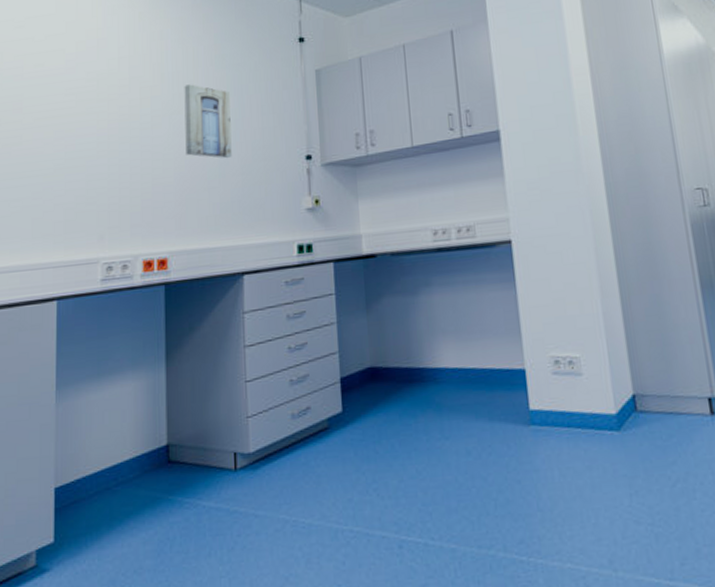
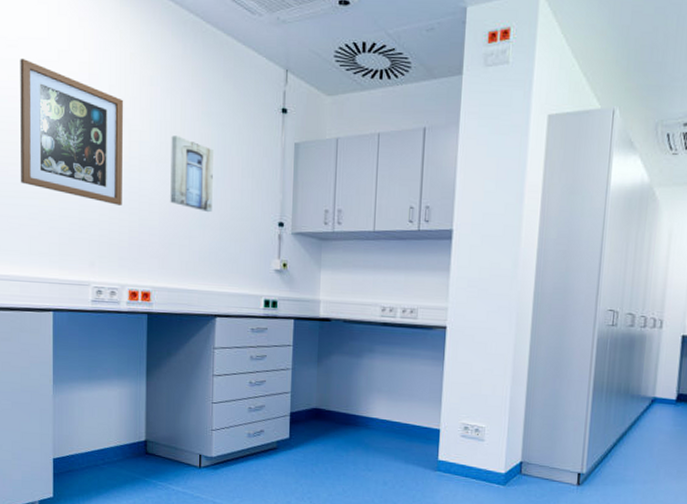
wall art: none [24,36,134,168] -> present [20,58,124,206]

